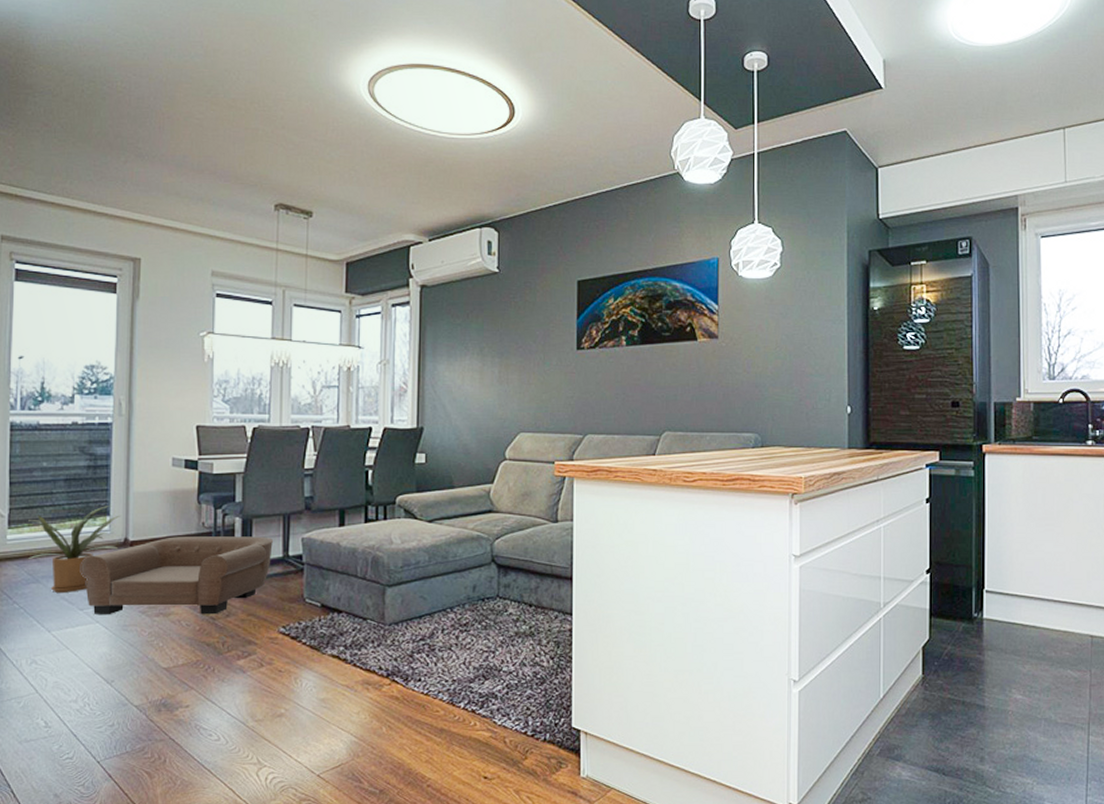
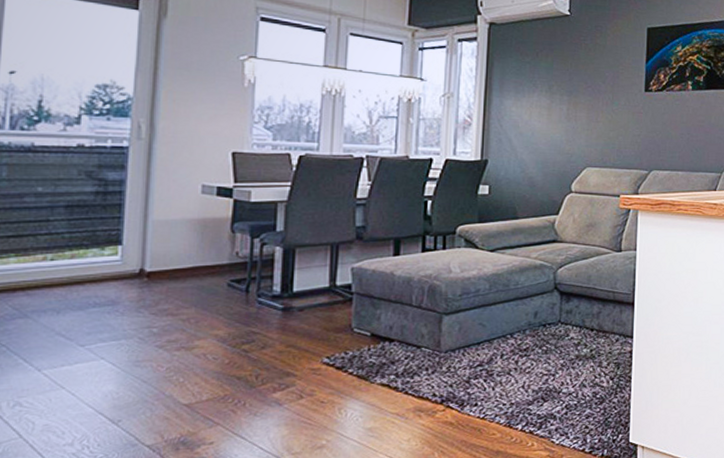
house plant: present [28,506,120,592] -> none [14,234,135,328]
dog bed: present [80,536,274,615] -> none [81,266,320,350]

